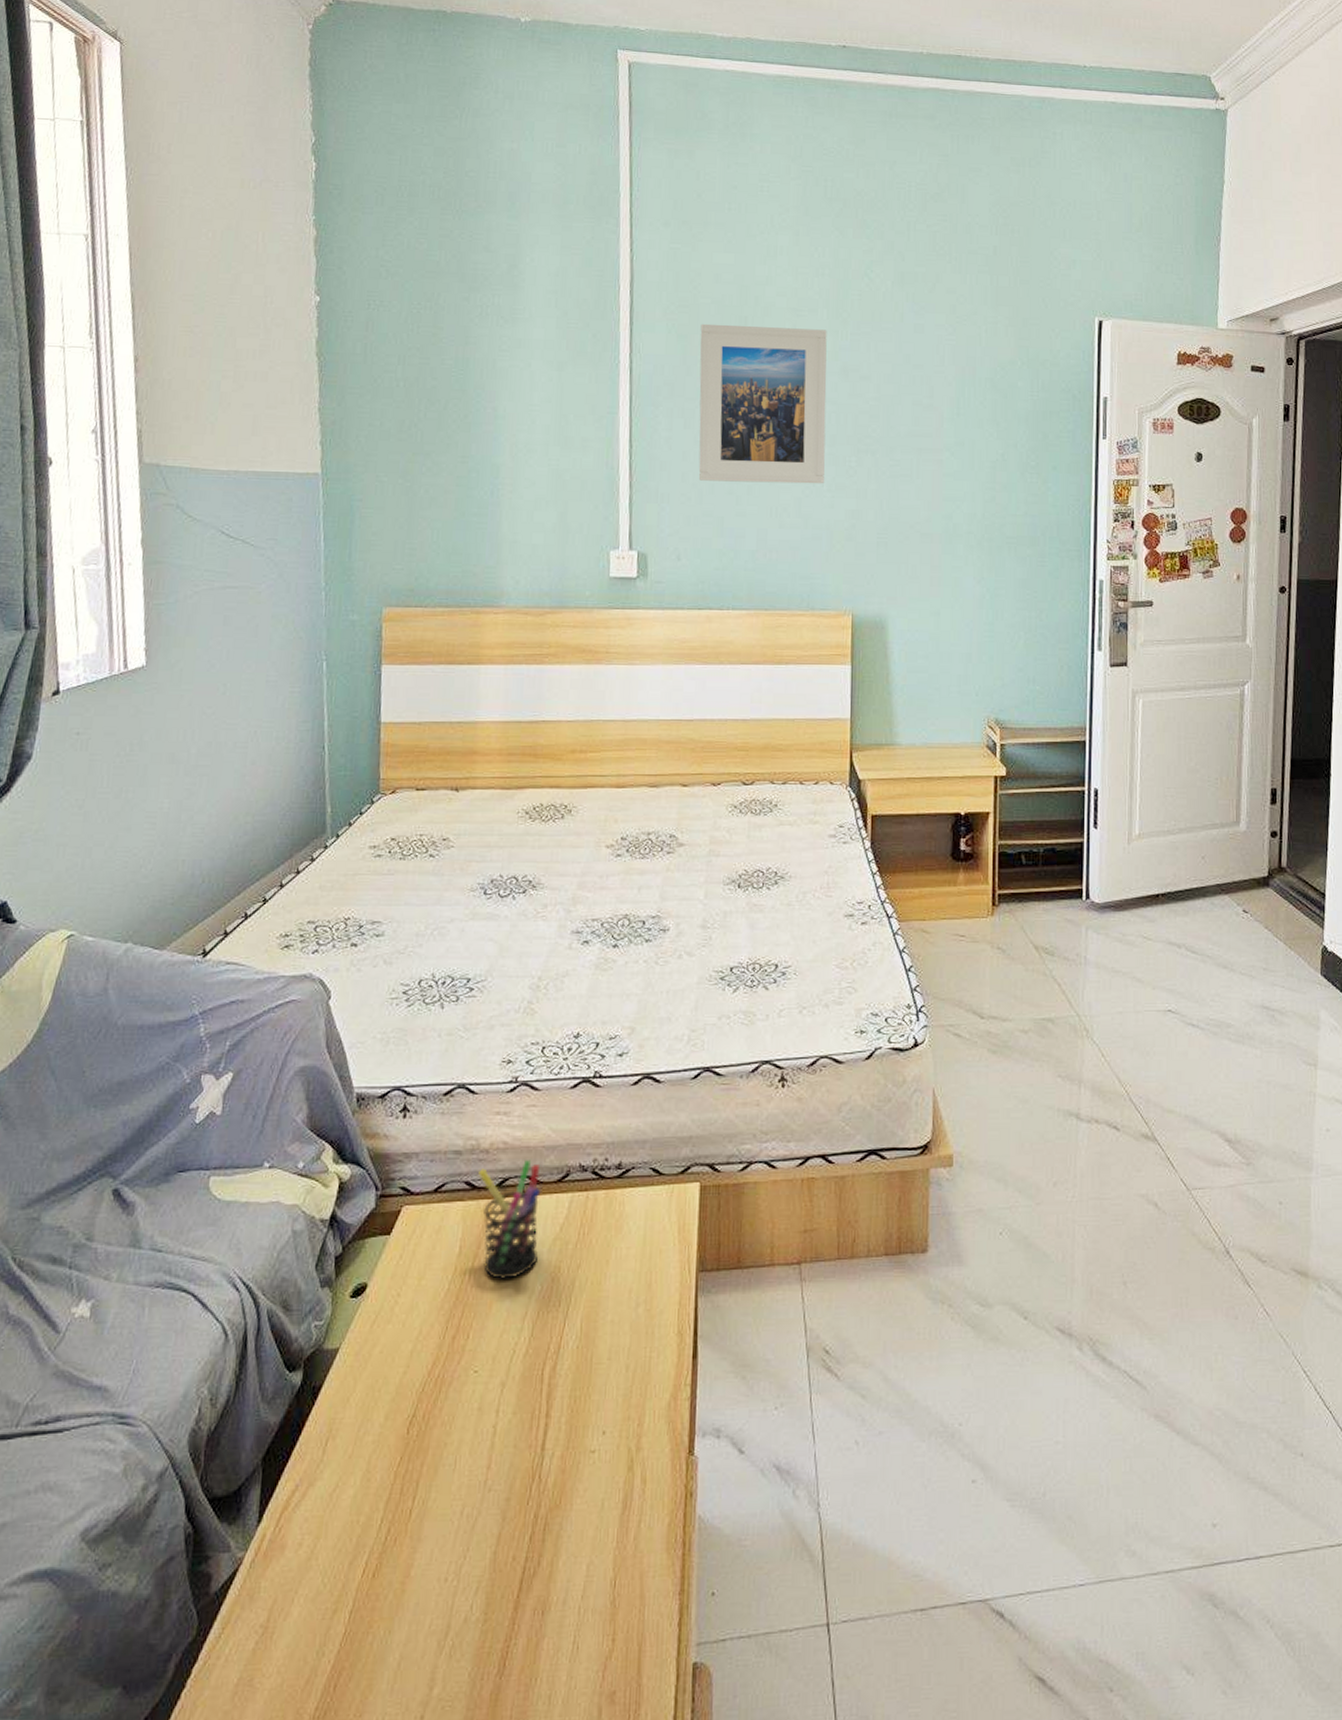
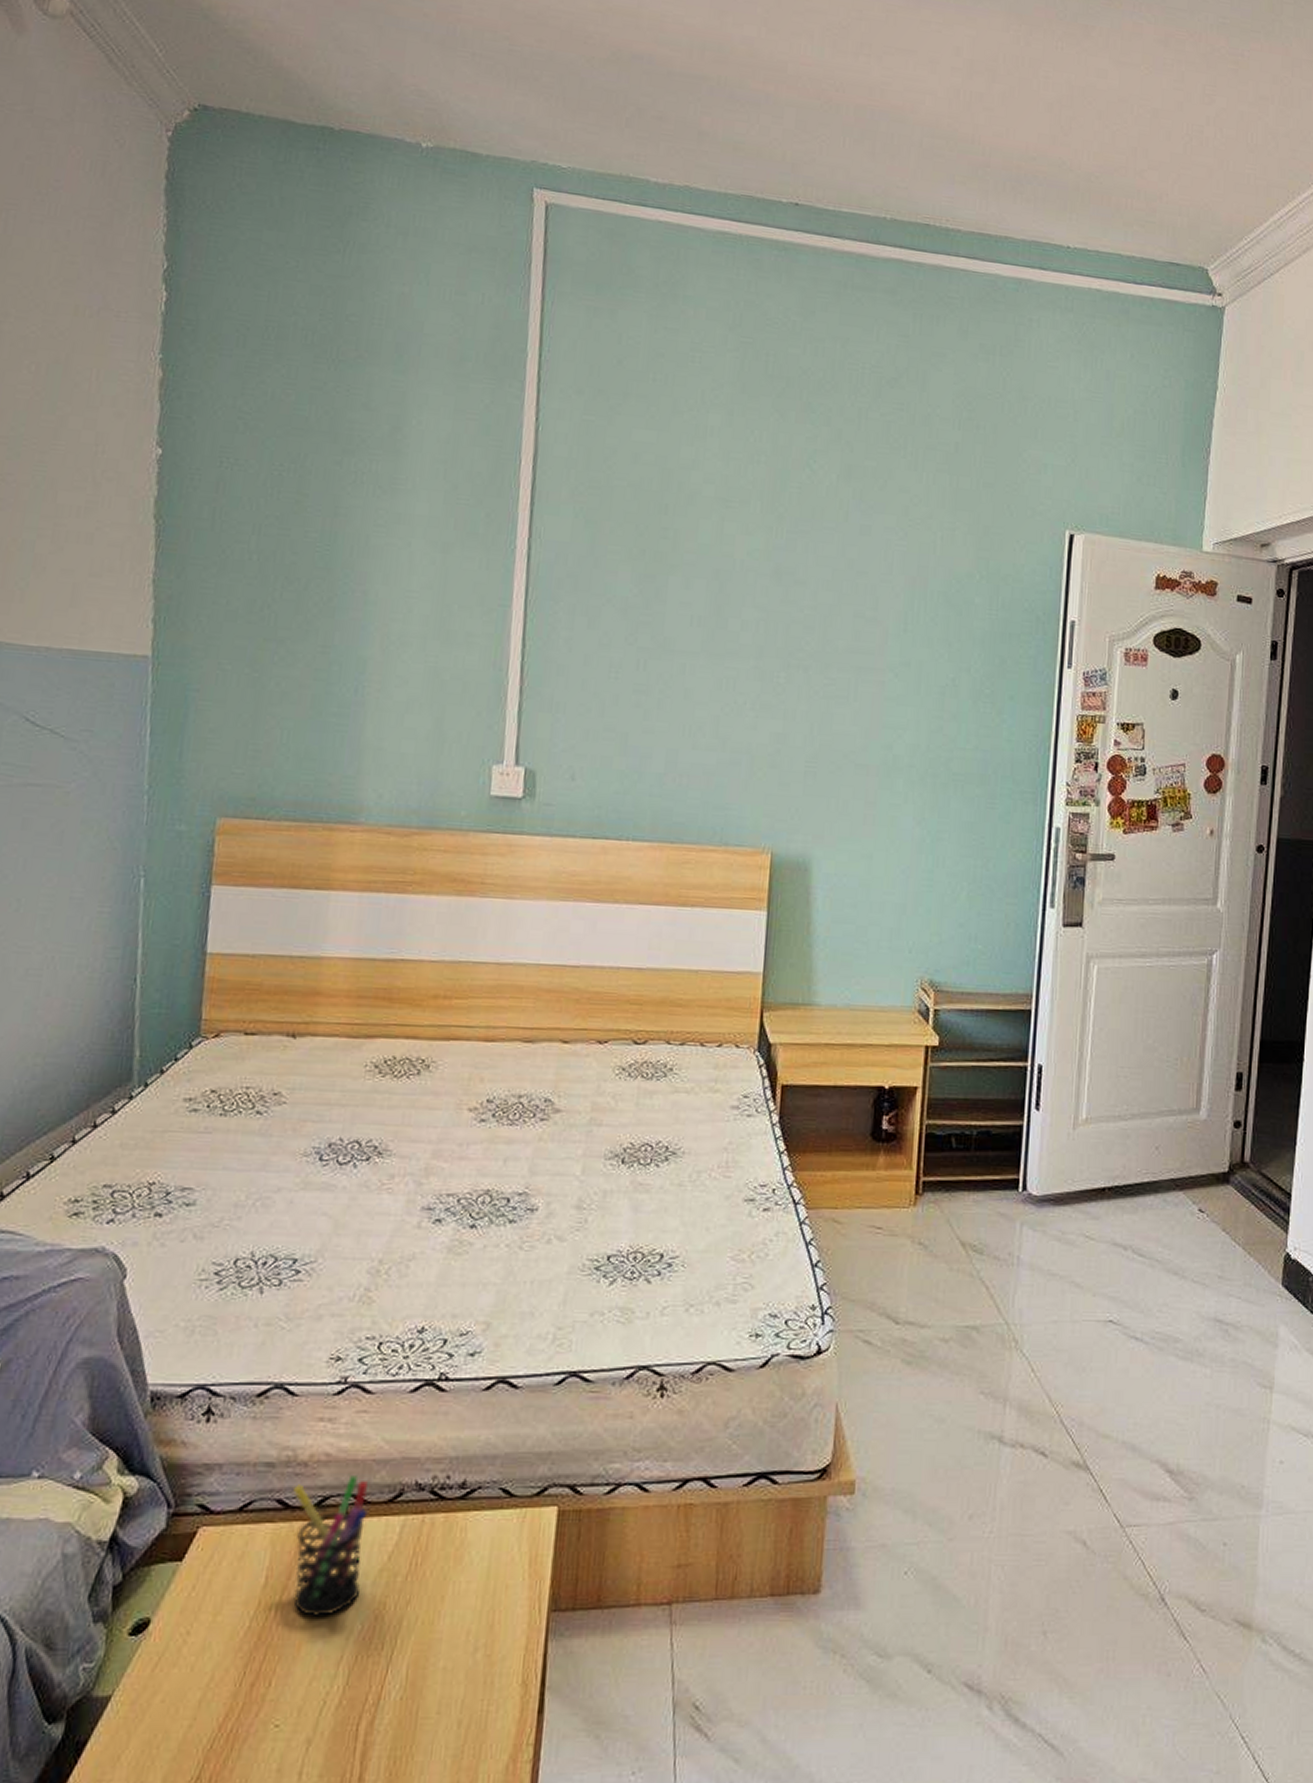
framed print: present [698,323,827,484] -> none [602,509,760,702]

